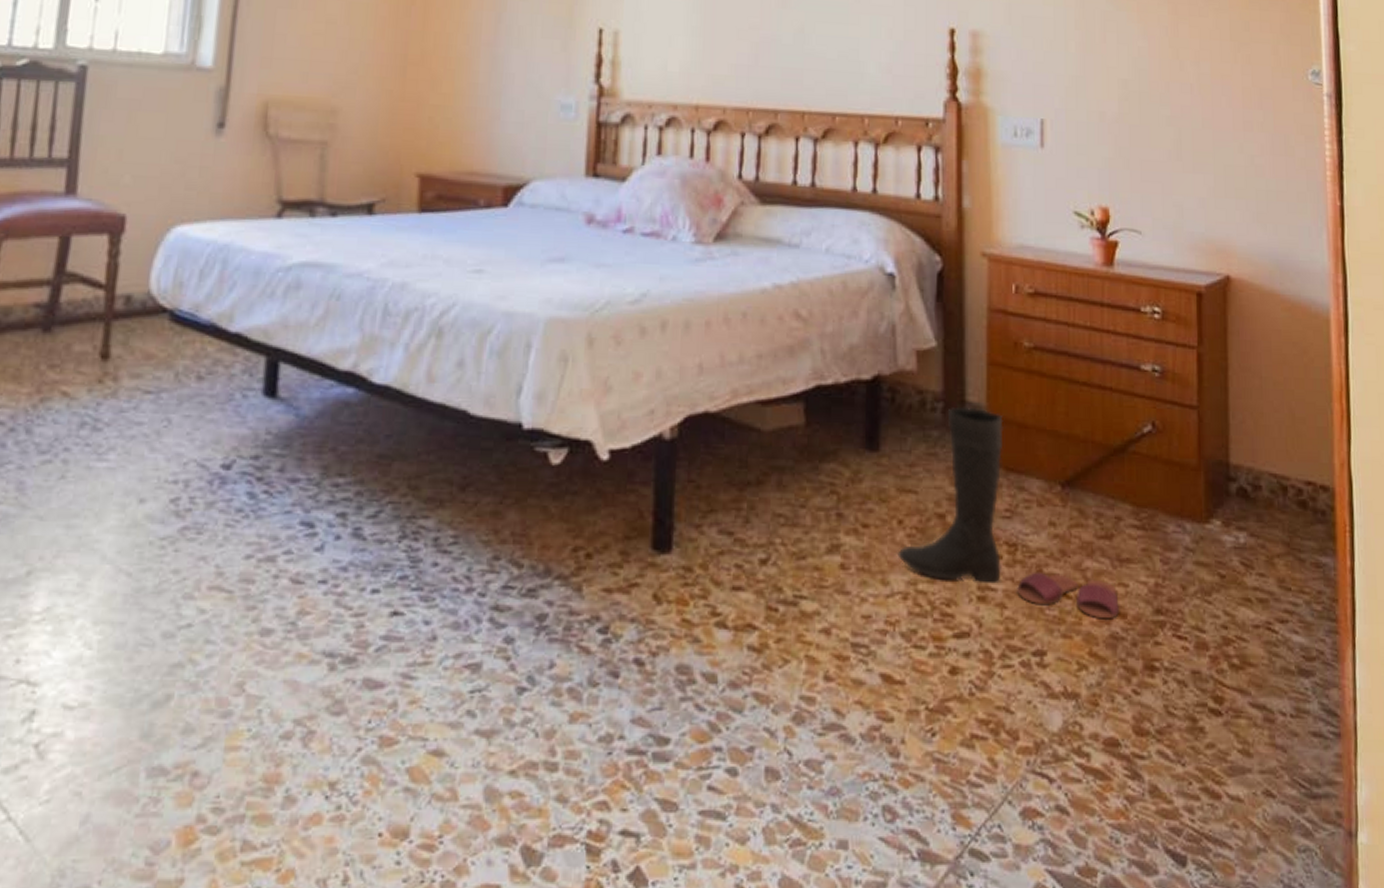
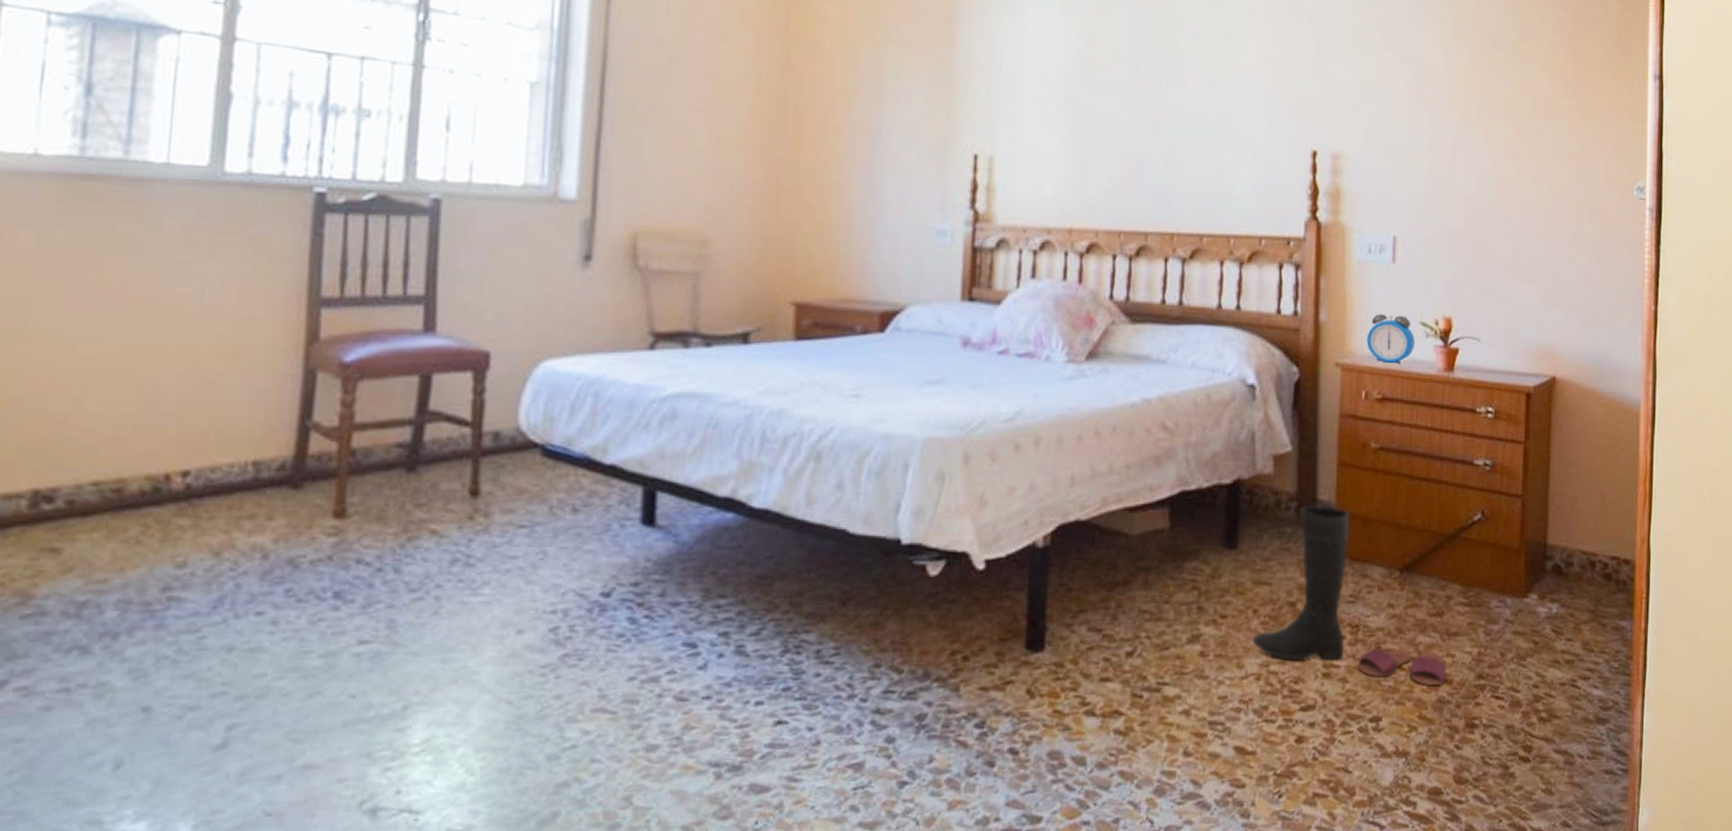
alarm clock: none [1015,201,1069,257] -> present [1366,313,1415,364]

